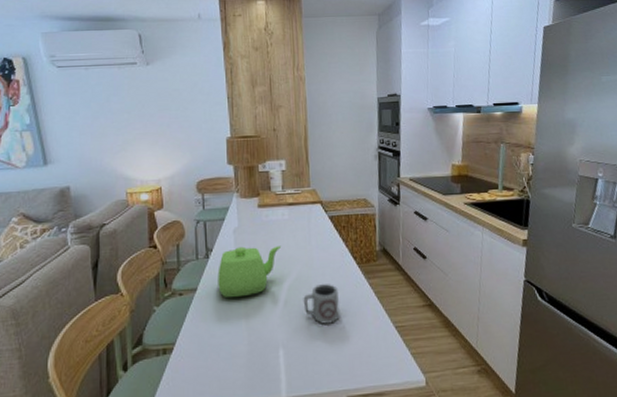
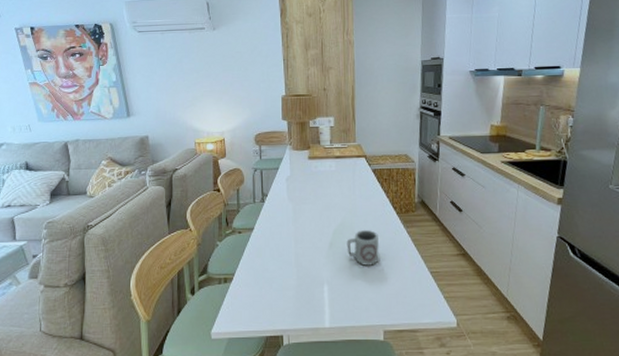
teapot: present [218,245,281,298] -> none [272,193,328,238]

